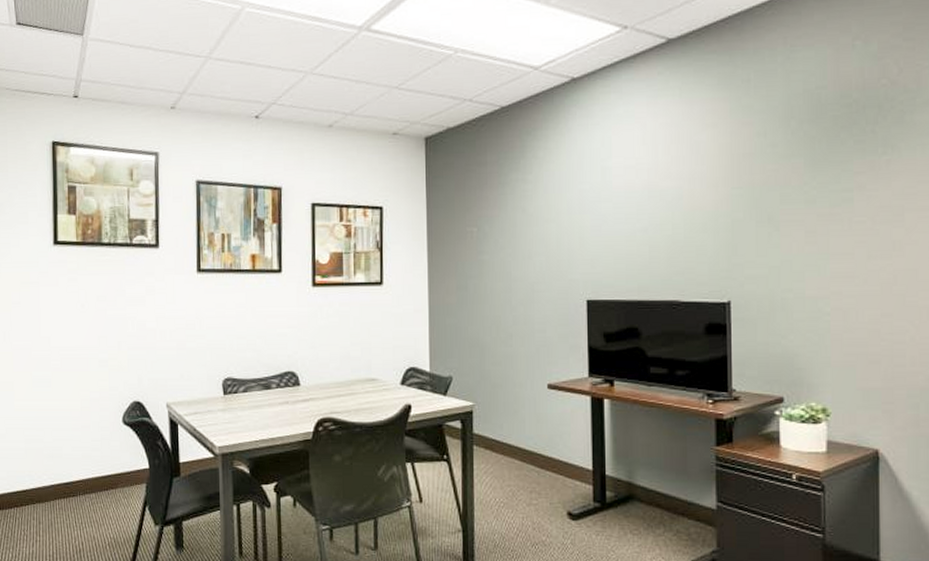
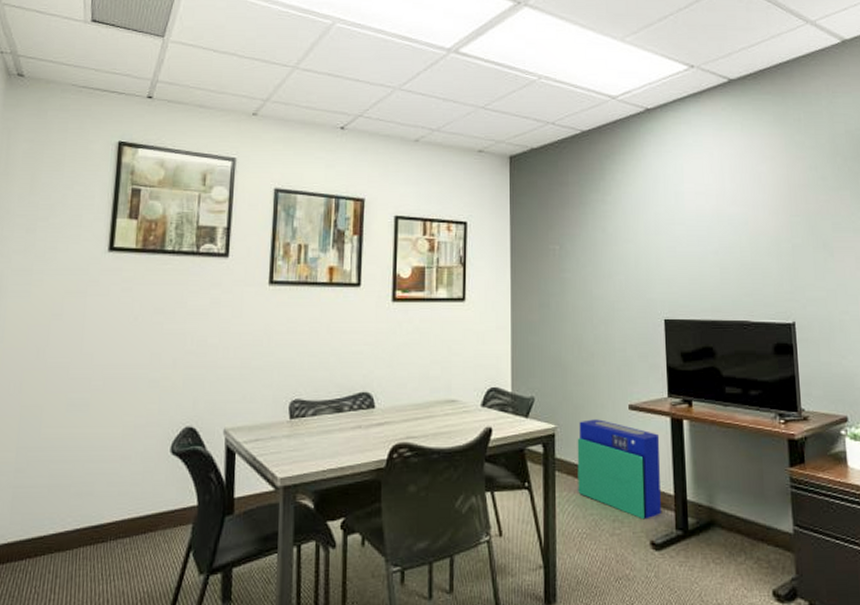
air purifier: none [495,398,579,492] -> present [577,419,661,520]

